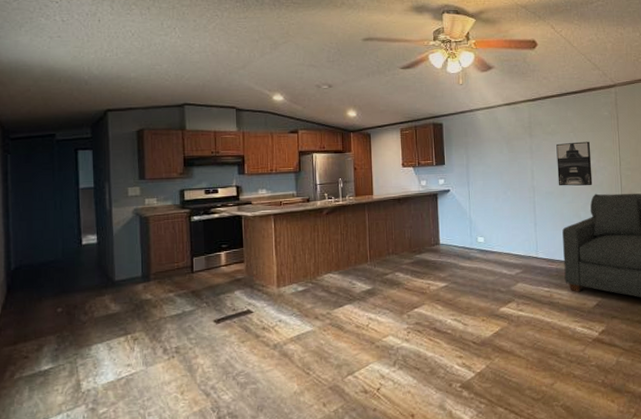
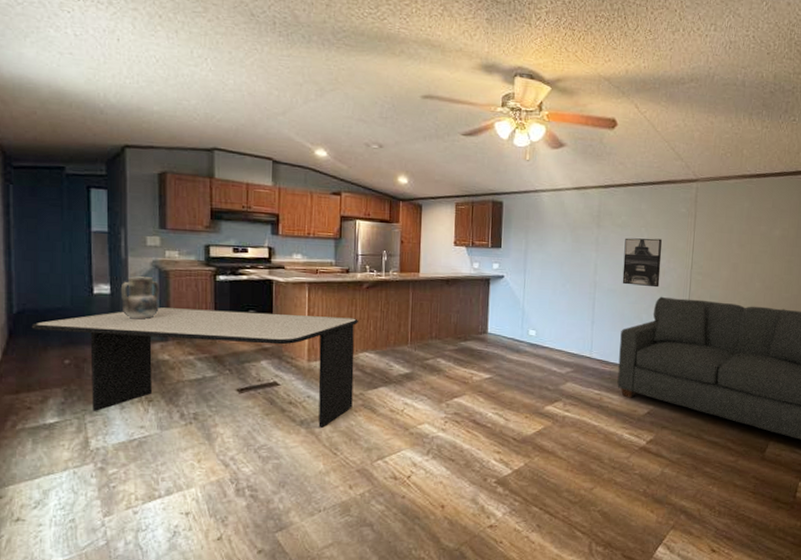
dining table: none [27,243,321,354] -> present [31,307,358,428]
ceramic jug: none [106,224,141,266] -> present [120,276,159,321]

